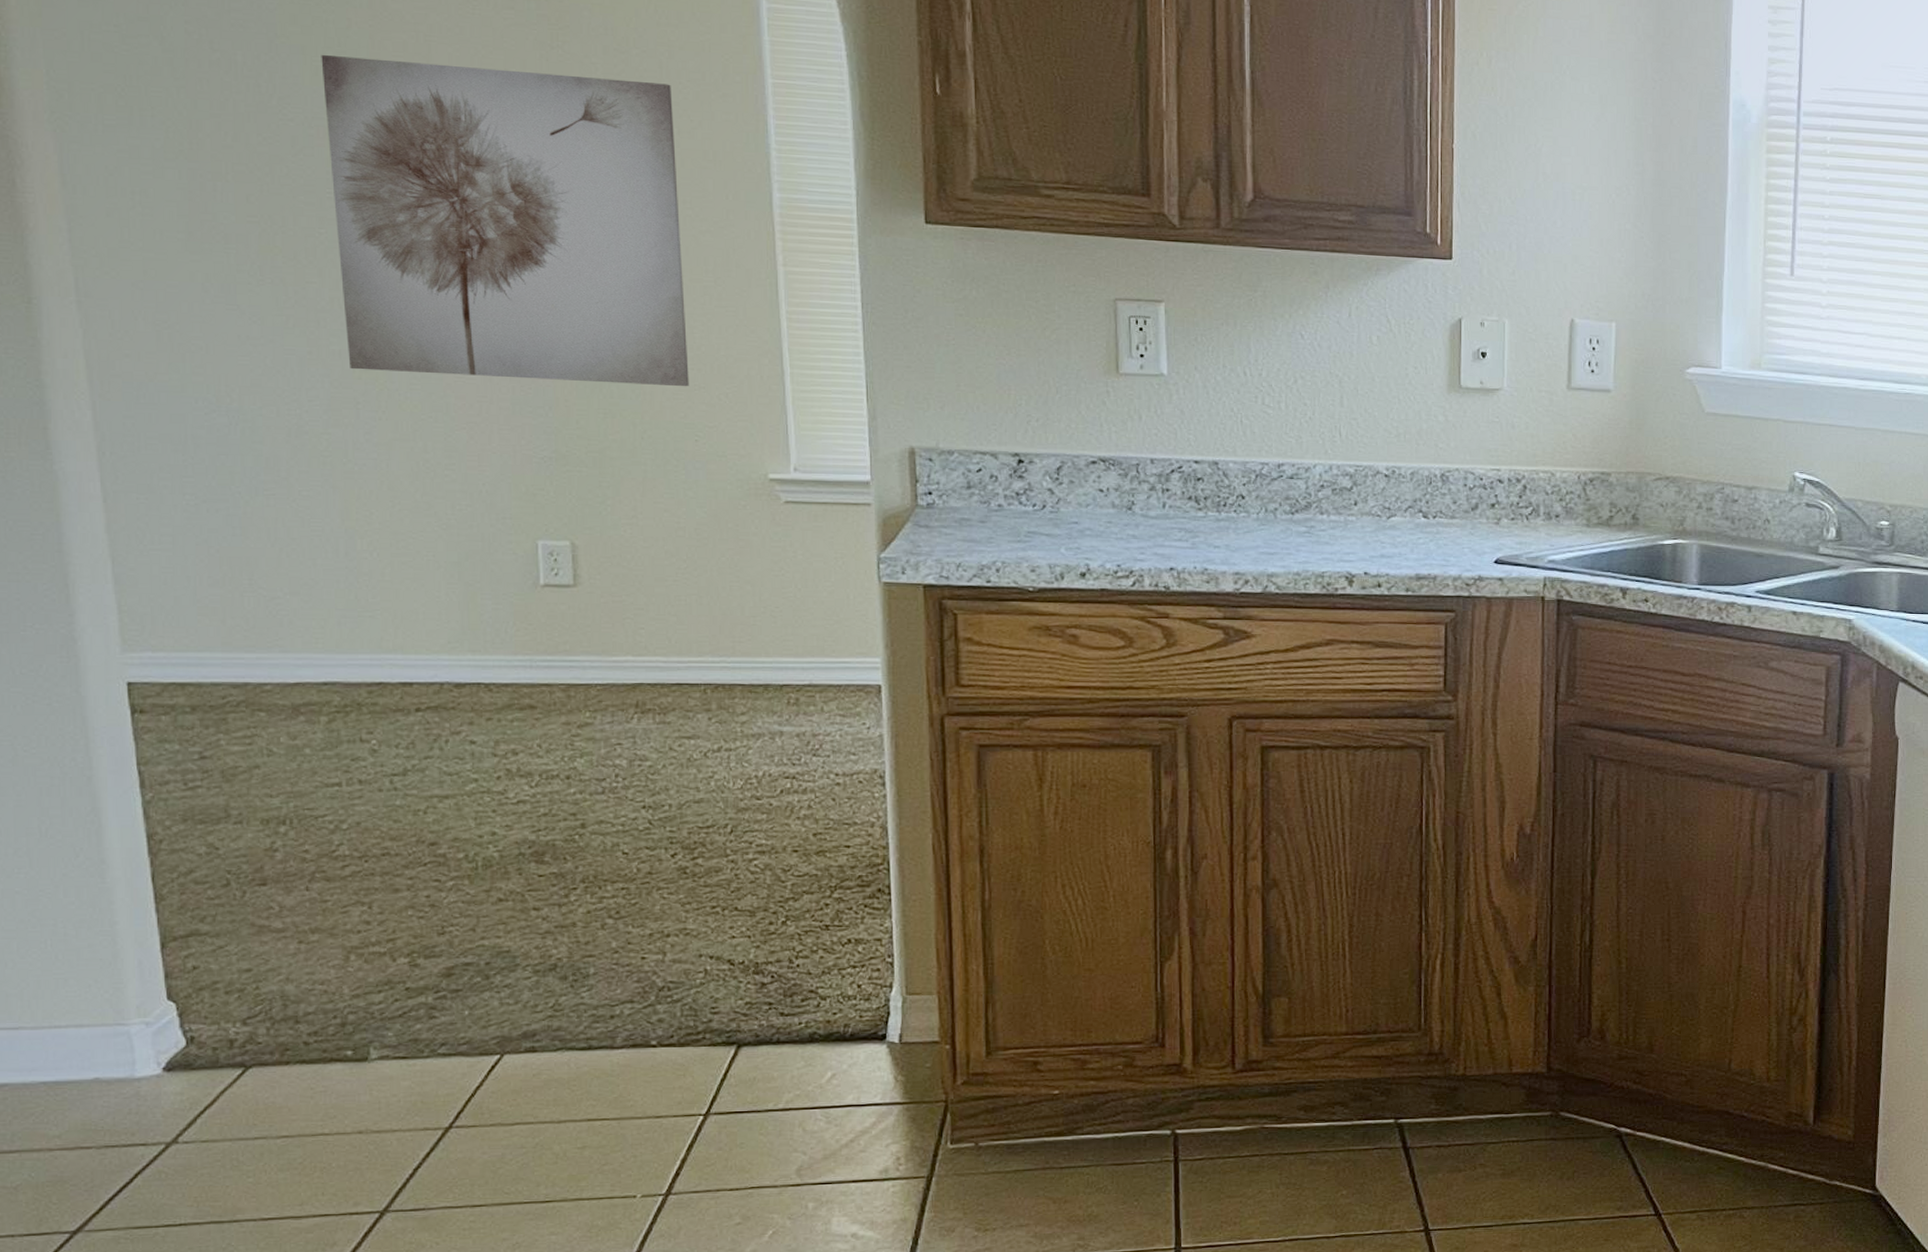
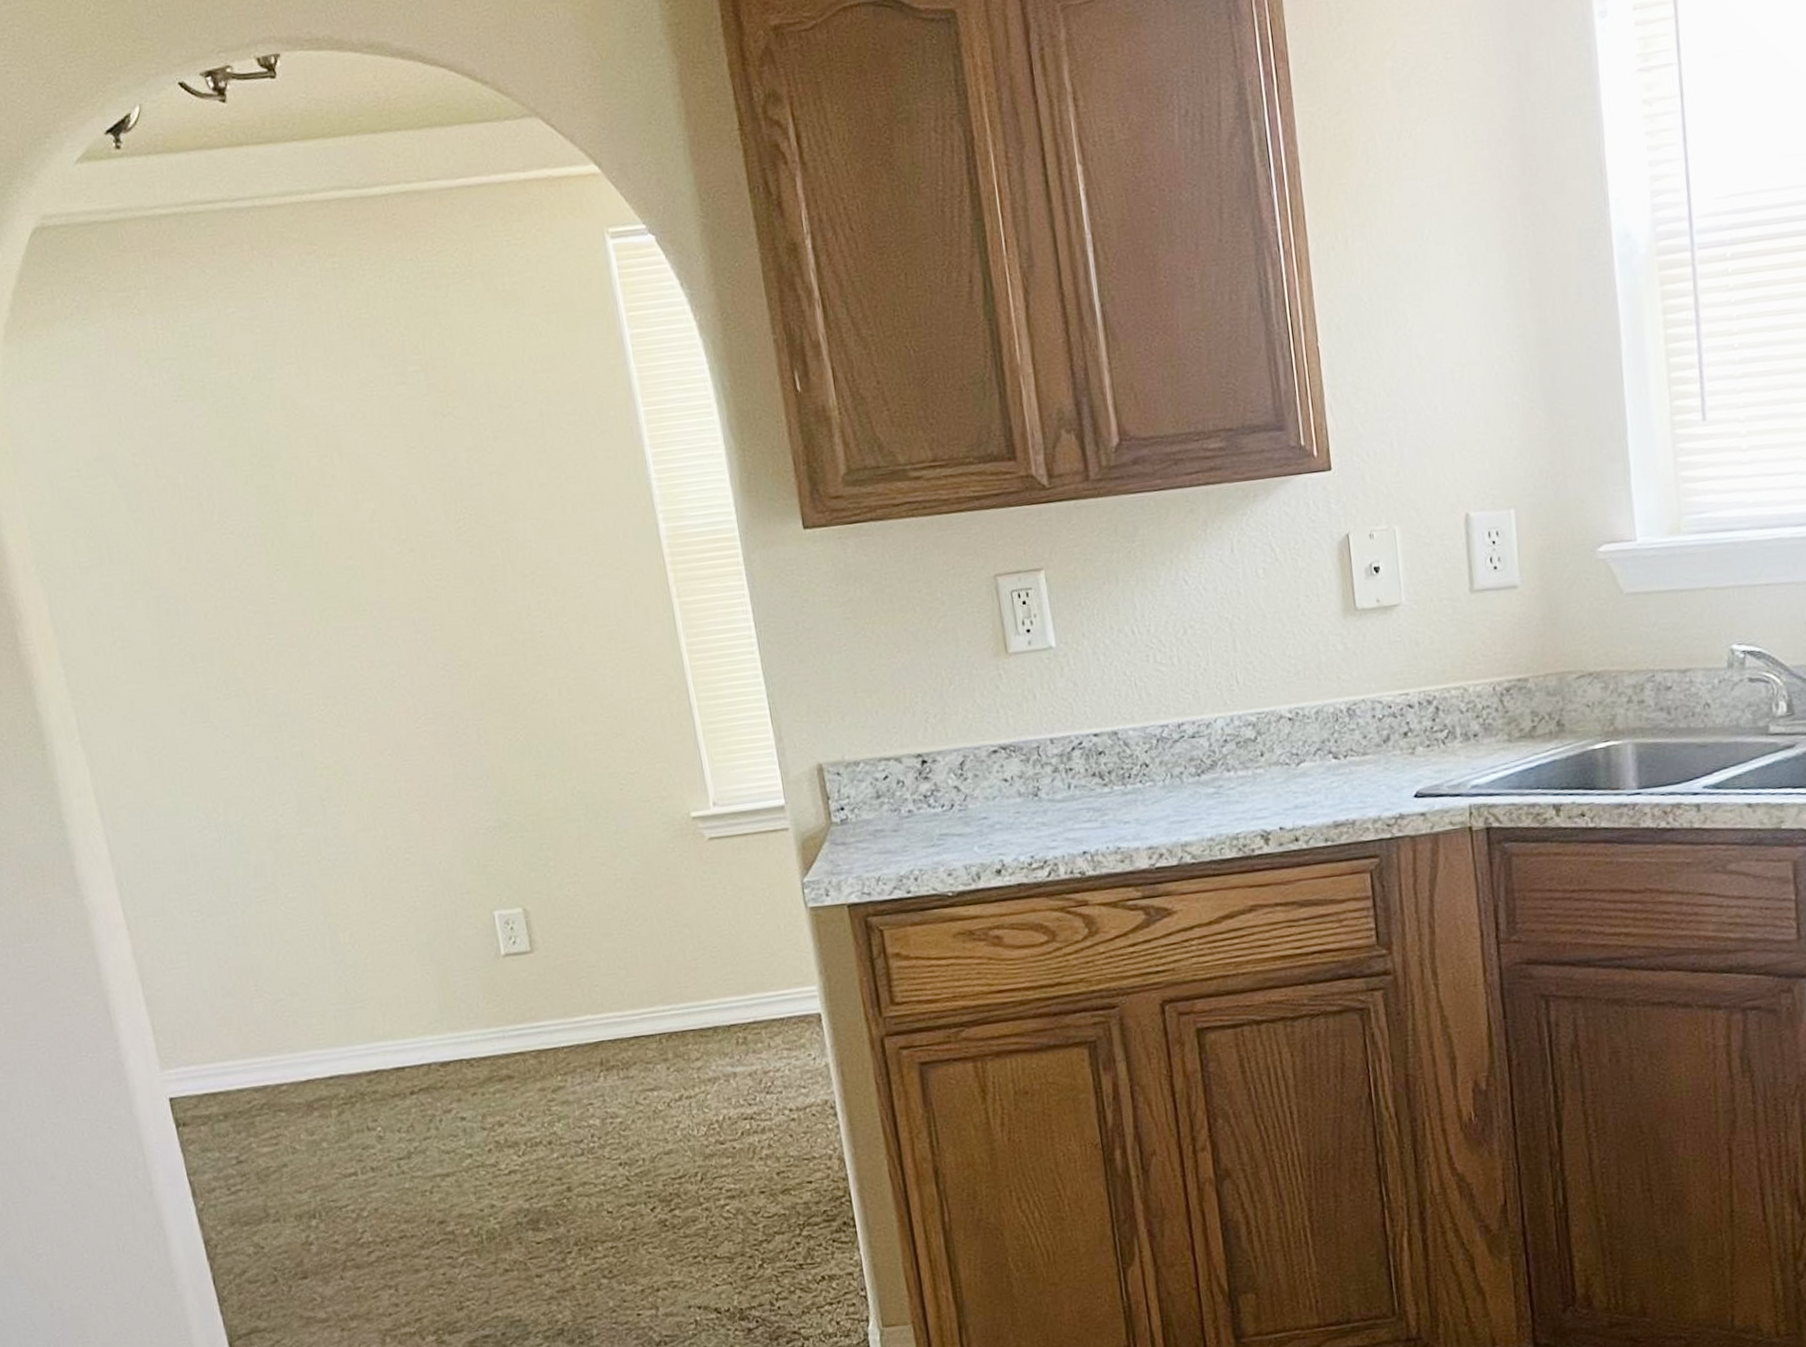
wall art: present [321,54,689,387] -> none [248,431,608,768]

